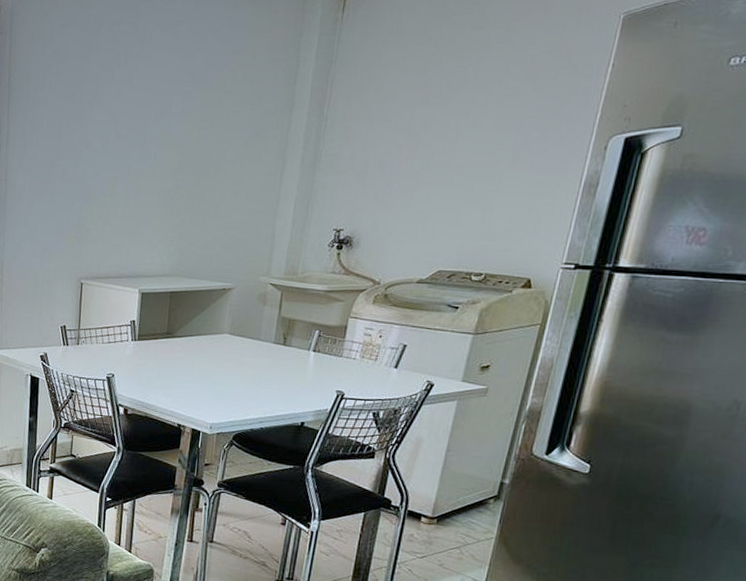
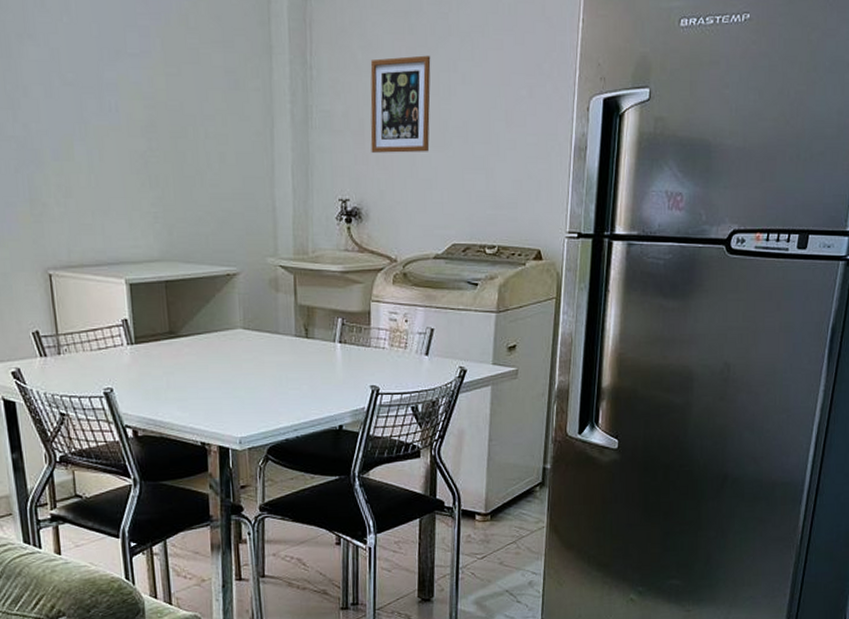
picture frame: none [371,104,443,190] -> present [370,55,431,153]

